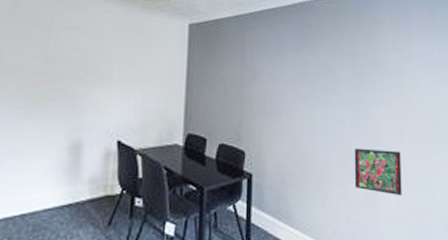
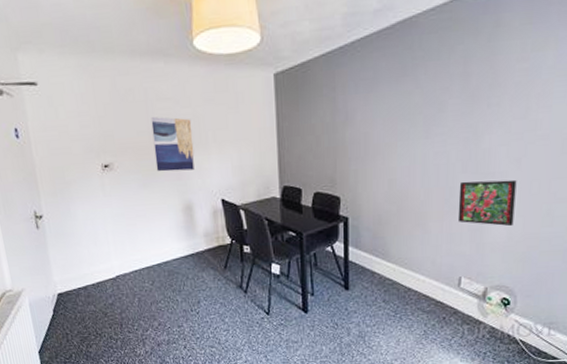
wall art: none [46,43,98,105] -> present [151,117,196,172]

